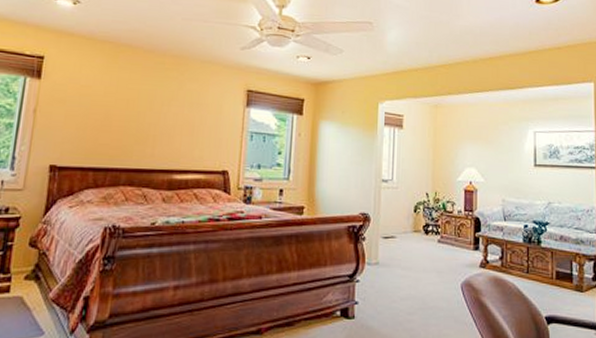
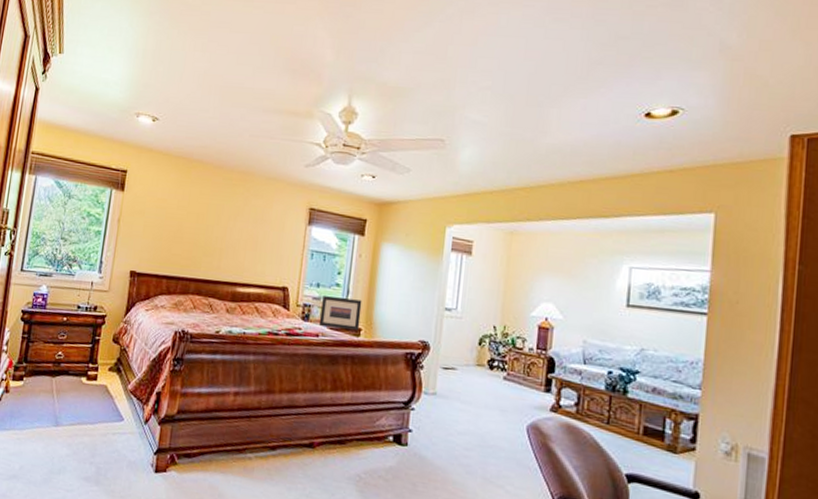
picture frame: none [261,177,304,210] -> present [318,296,362,331]

